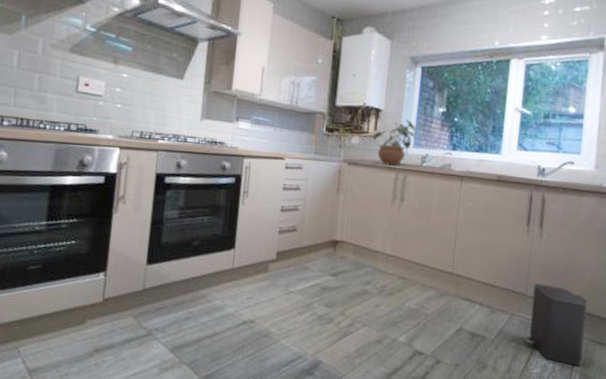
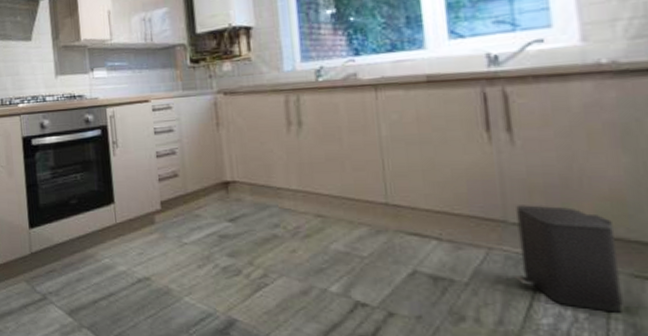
potted plant: present [373,119,416,166] -> none [247,31,303,88]

